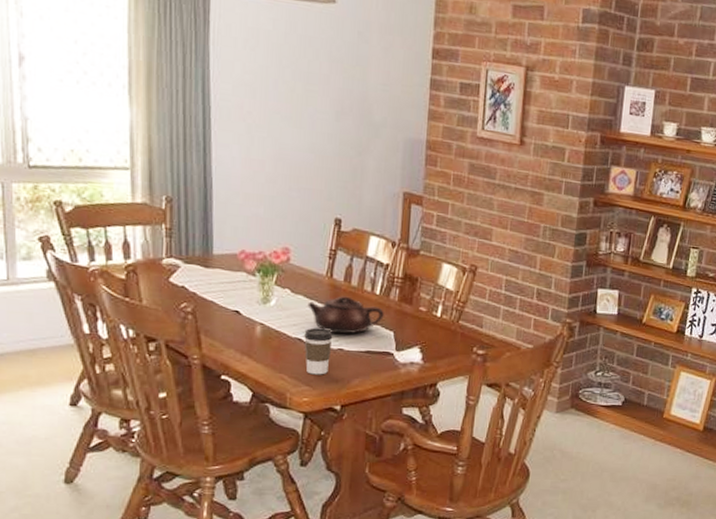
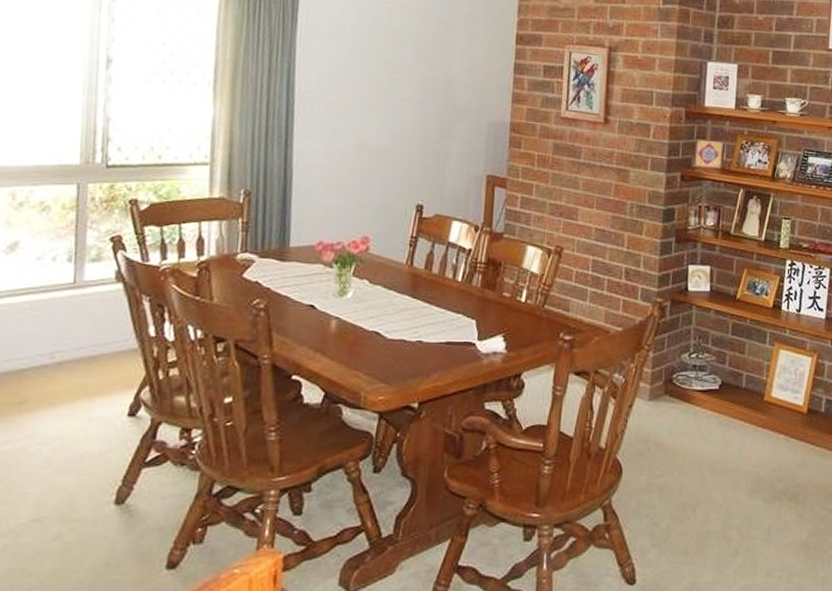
coffee cup: present [304,328,333,375] -> none [381,319,412,370]
teapot: present [307,296,384,334] -> none [386,284,466,325]

